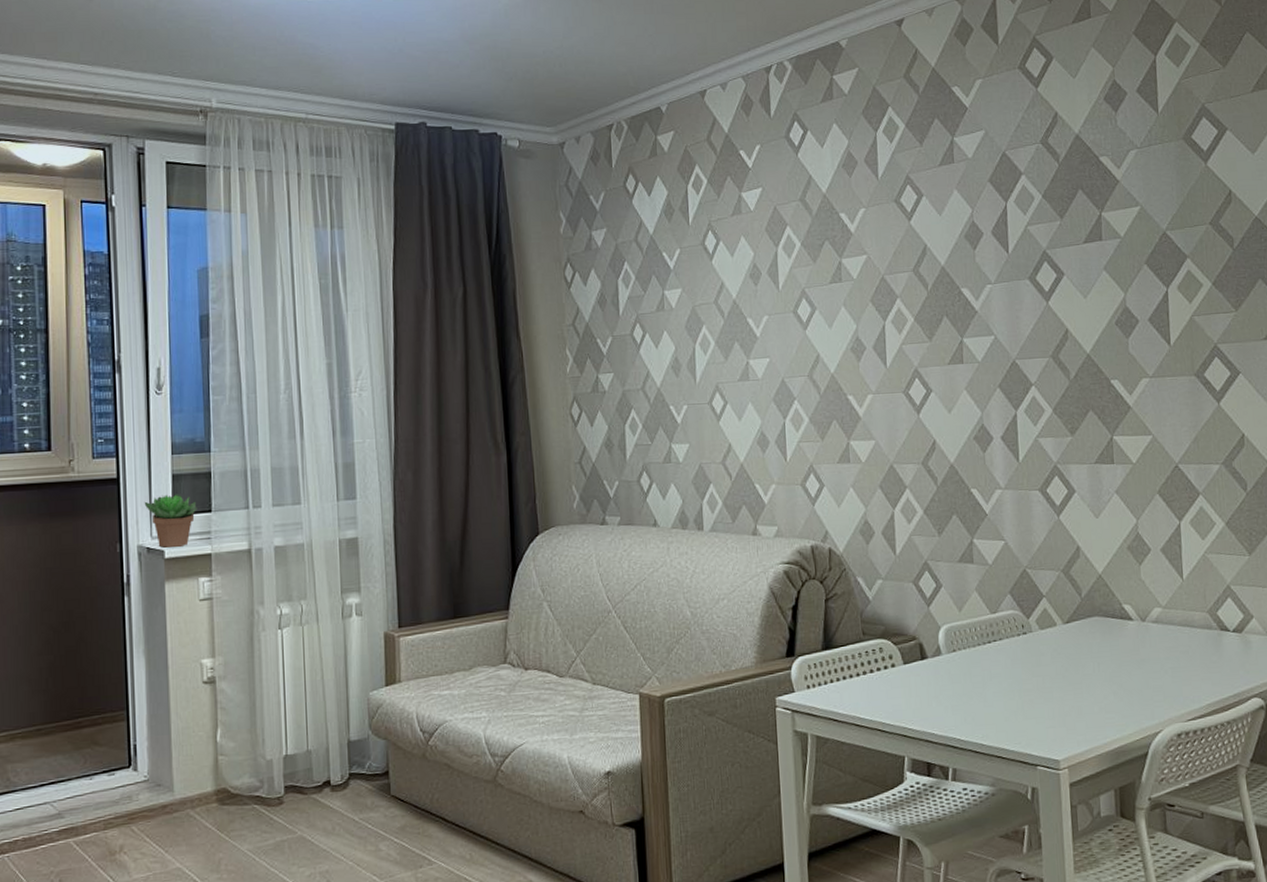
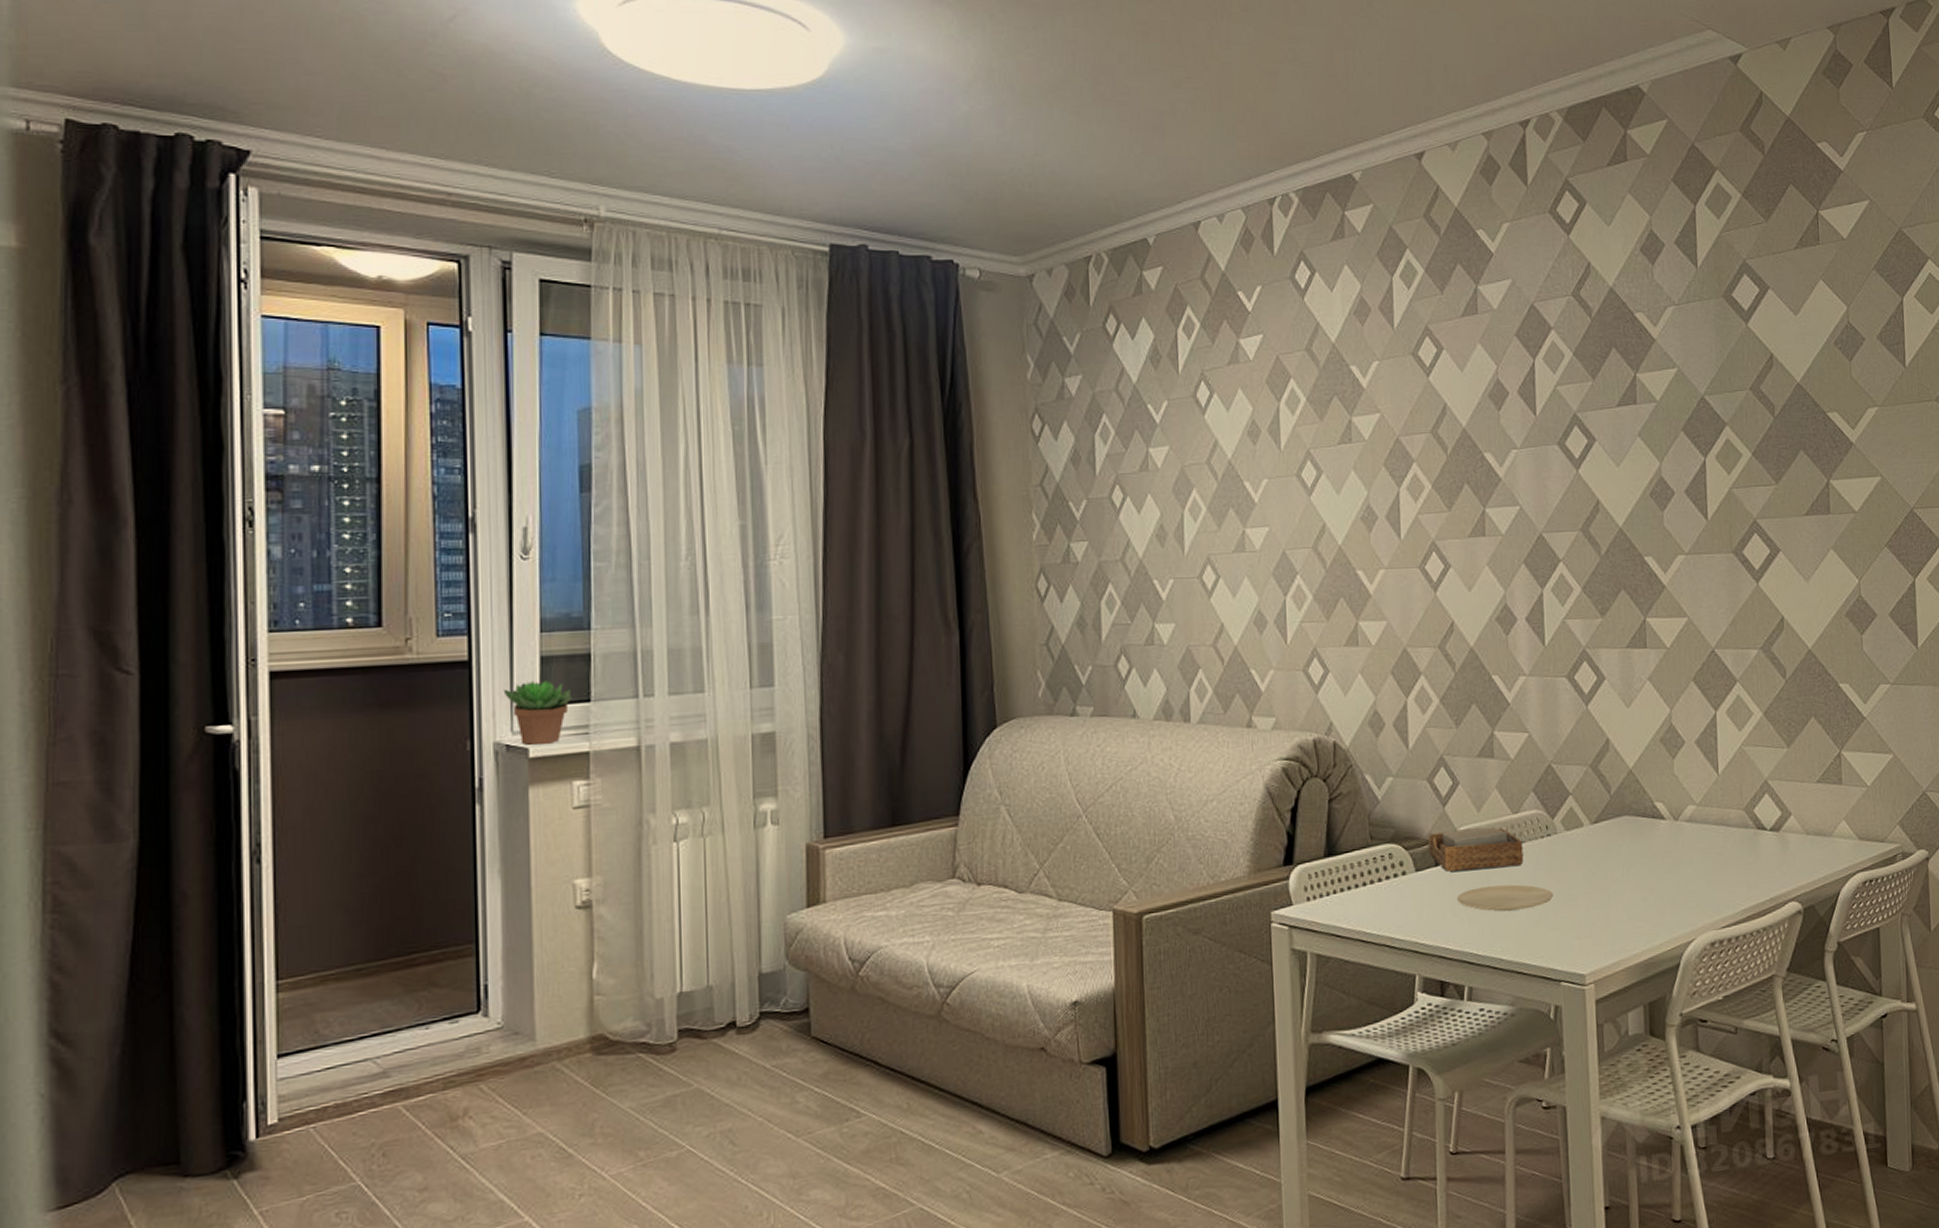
napkin holder: none [914,625,1002,665] -> present [1428,827,1524,872]
plate: none [940,677,1029,702] -> present [1456,884,1553,912]

